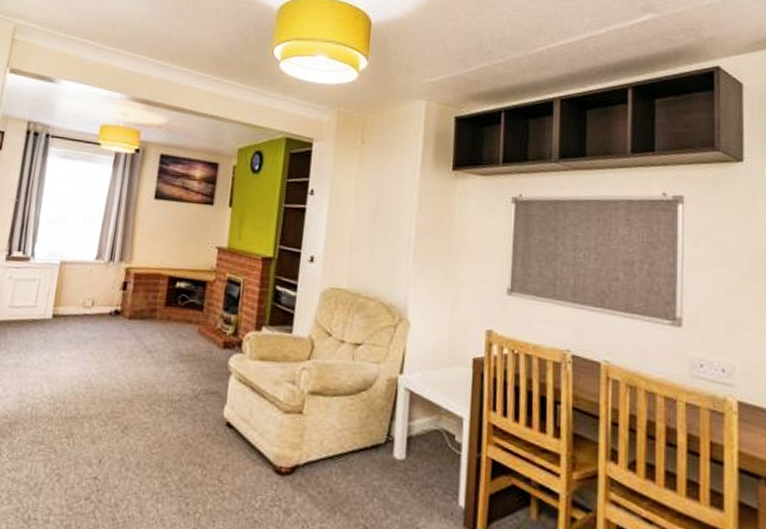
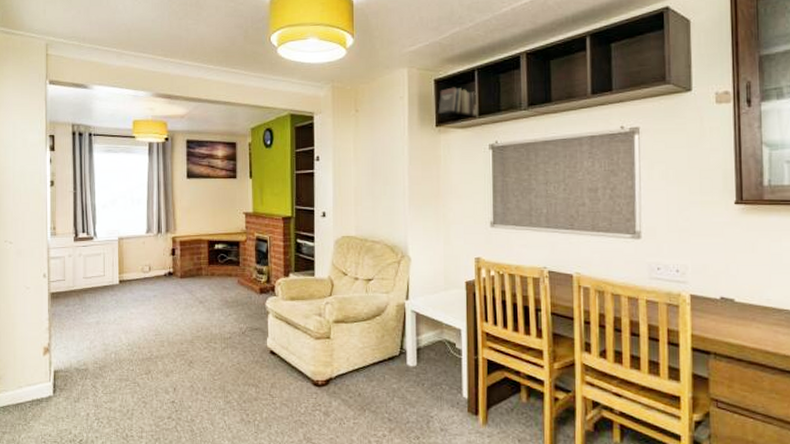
books: none [456,127,502,165] -> present [438,87,478,119]

